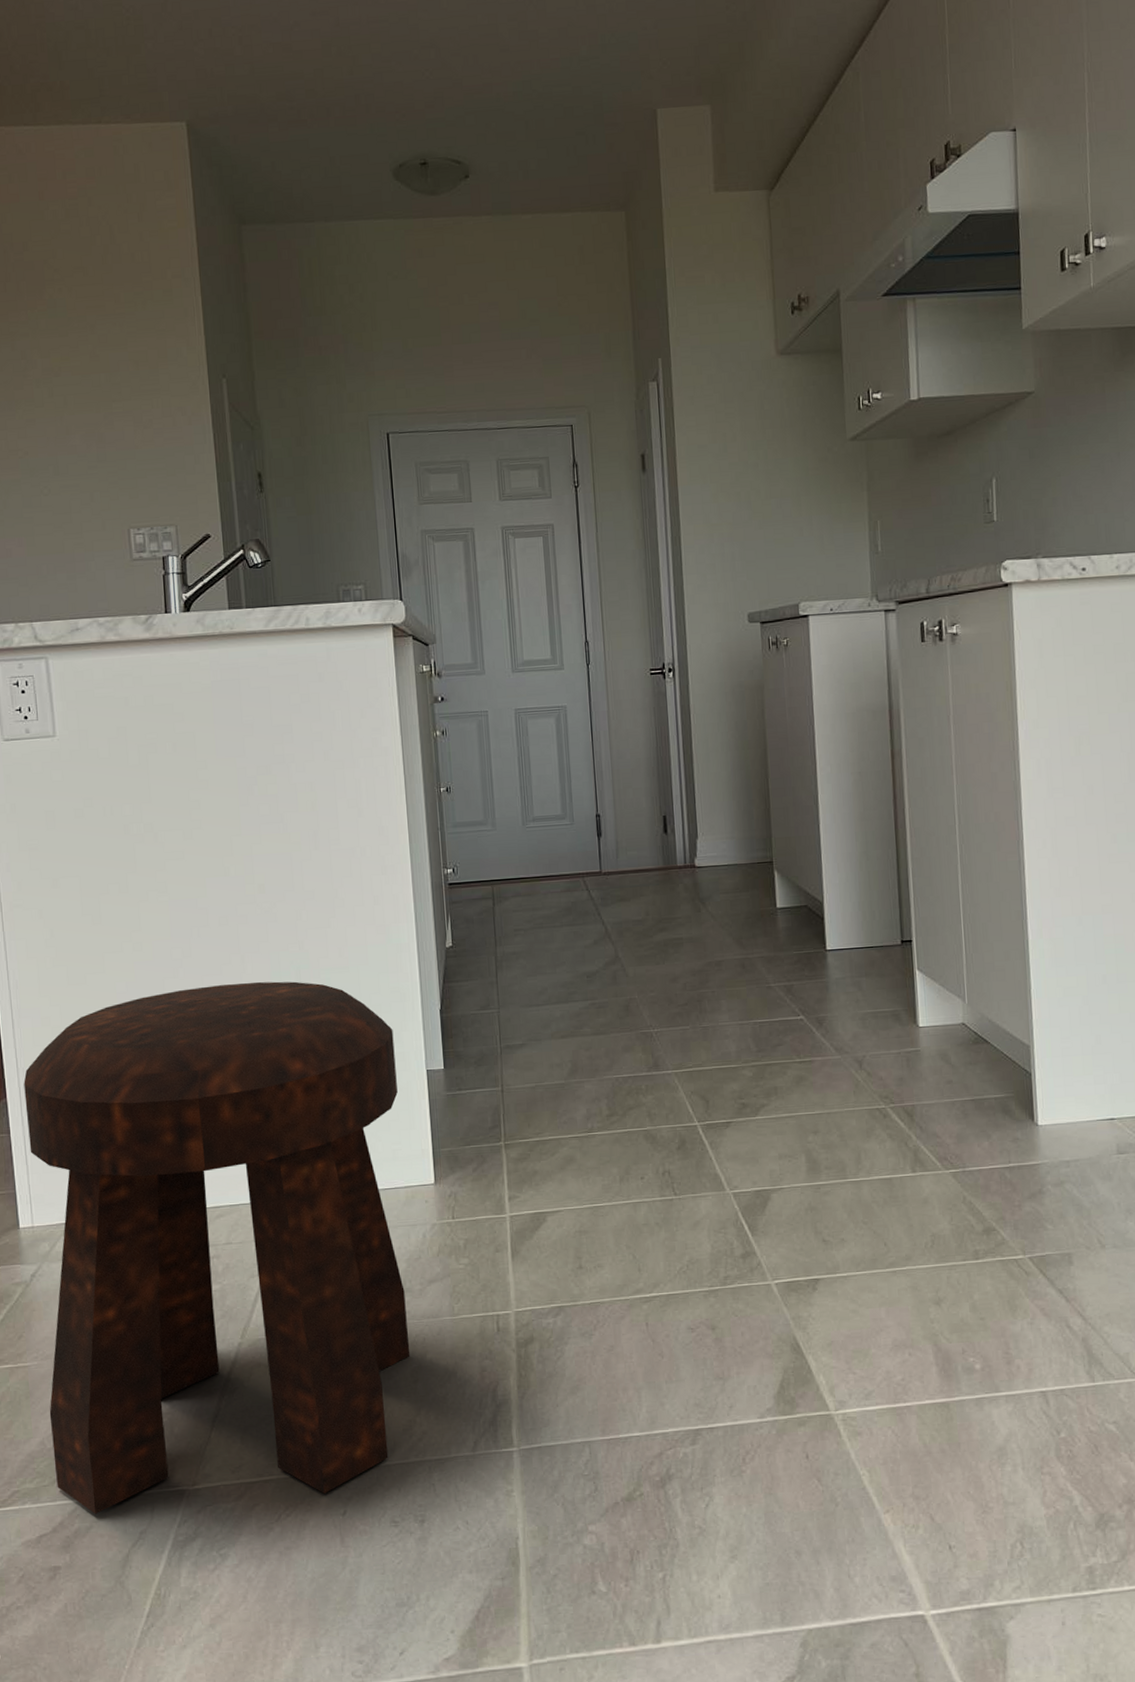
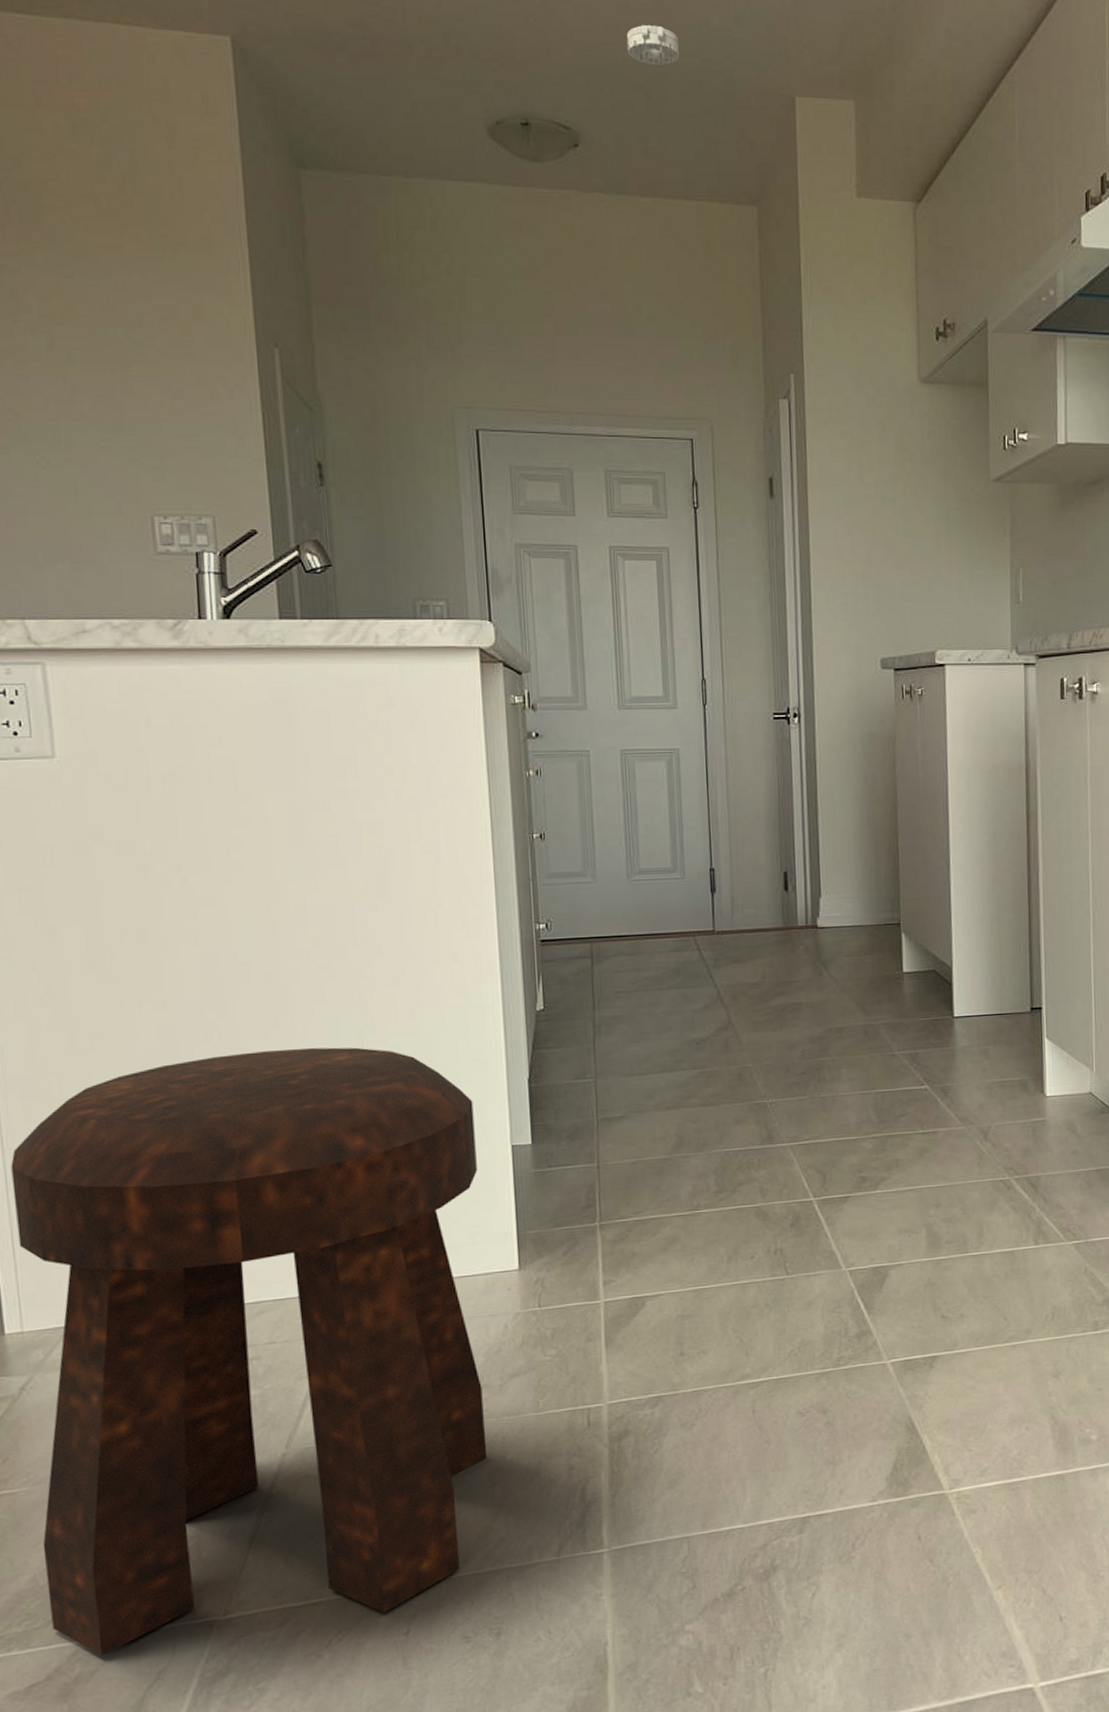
smoke detector: none [508,62,553,98] -> present [626,24,679,65]

